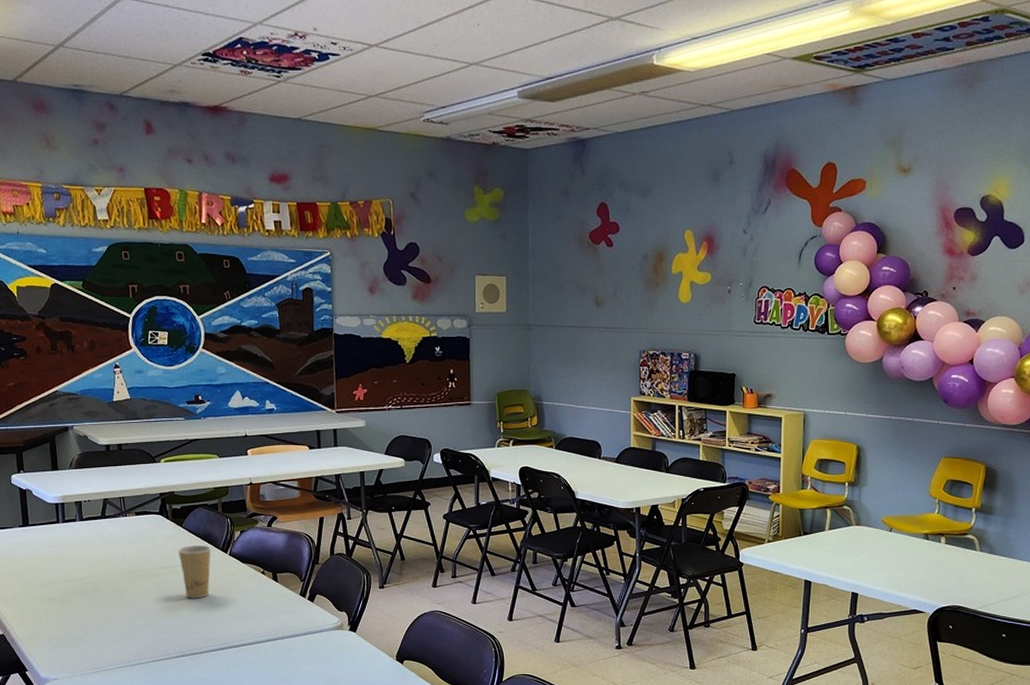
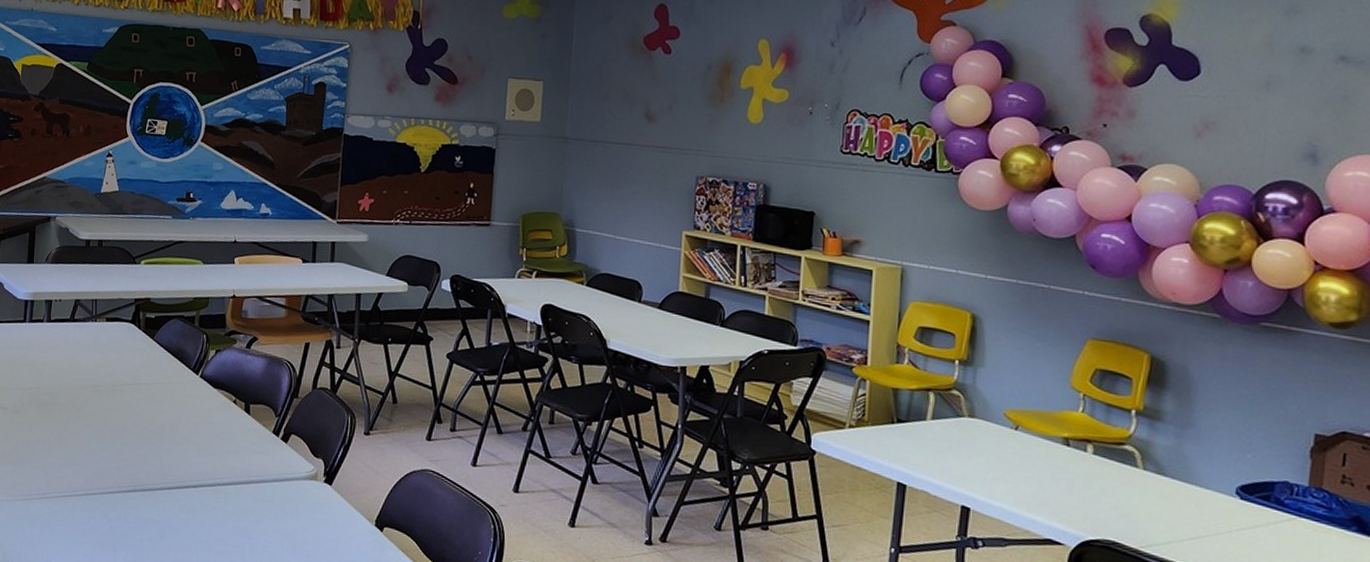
paper cup: present [178,545,211,599] -> none [145,361,182,425]

